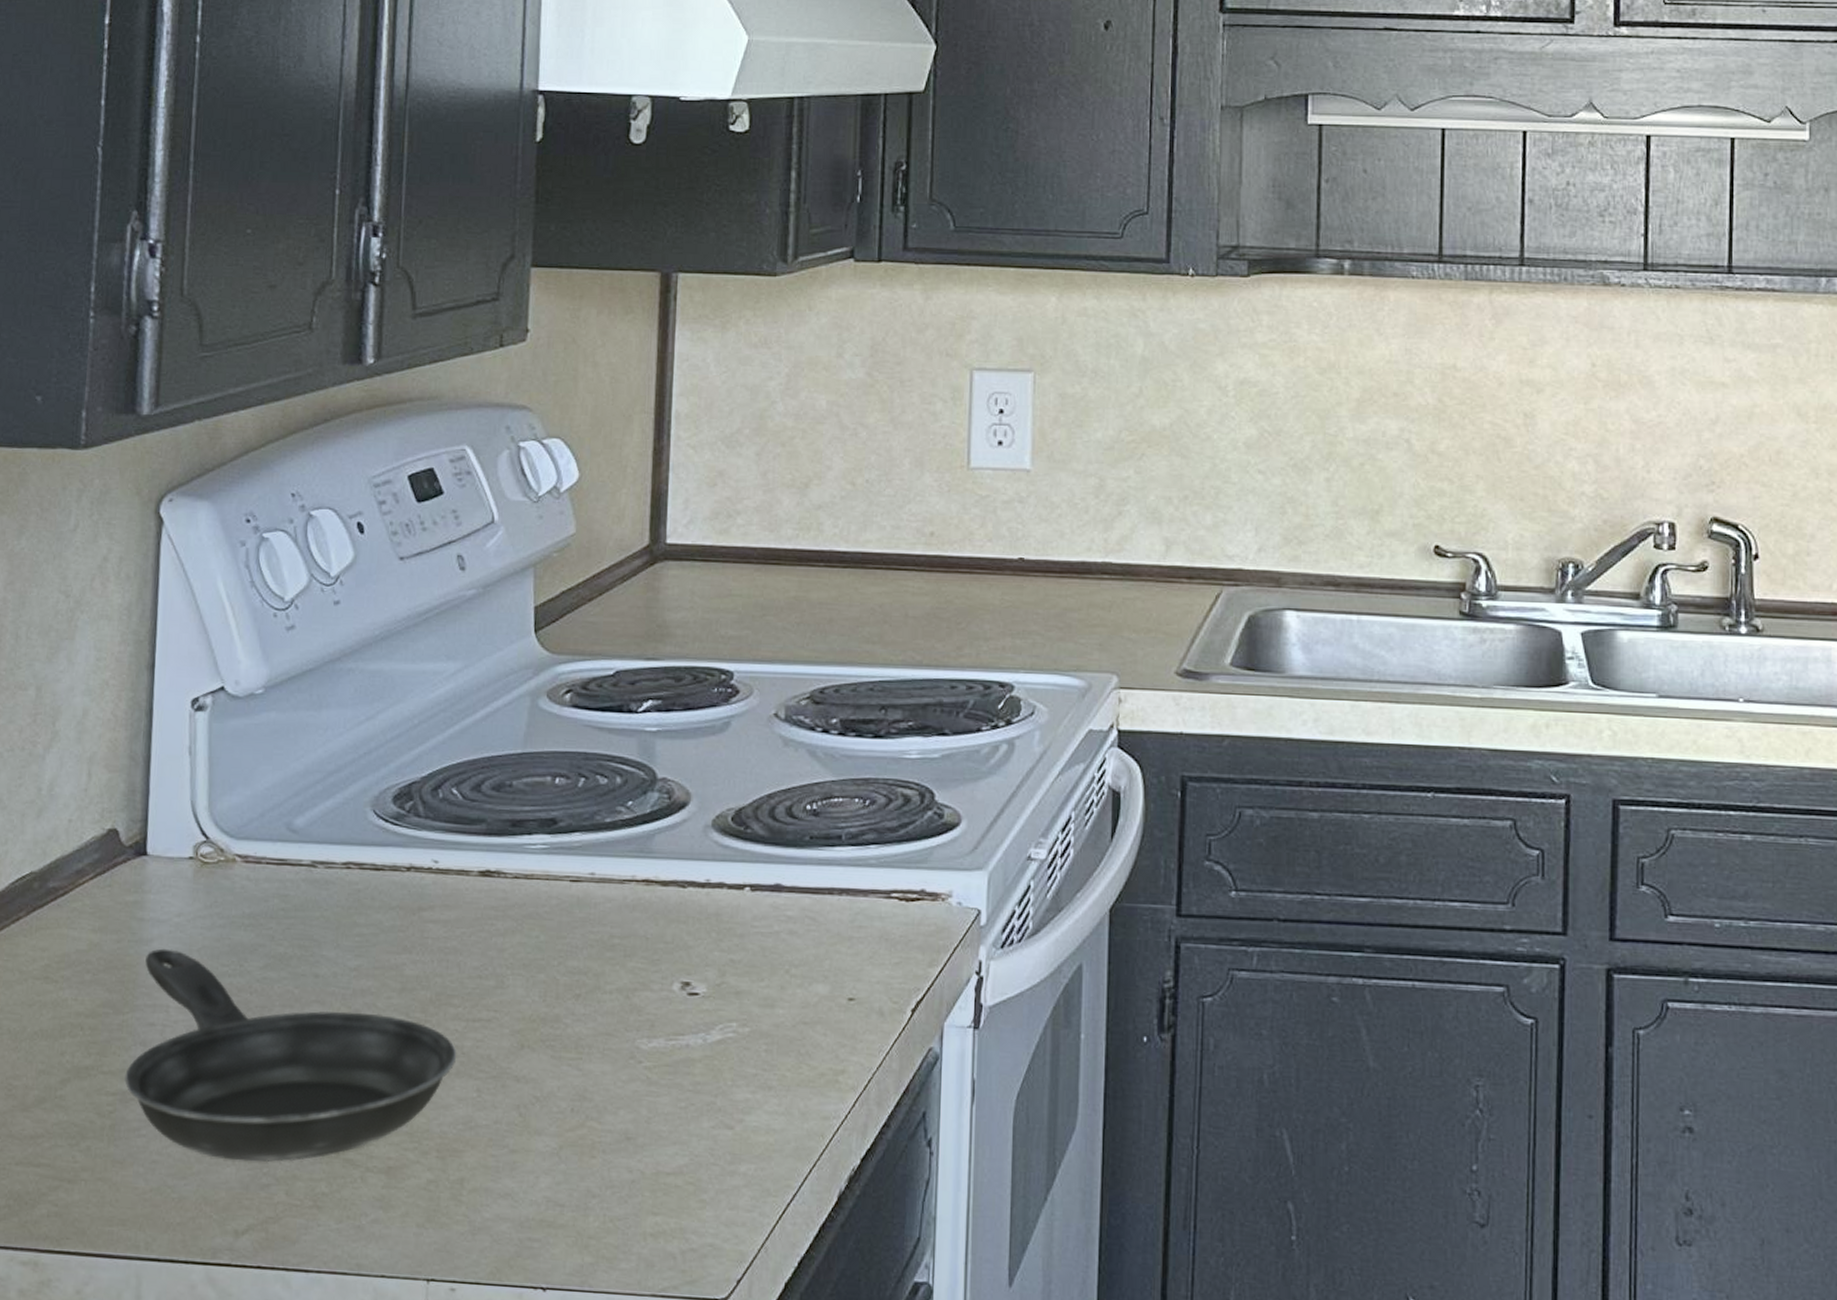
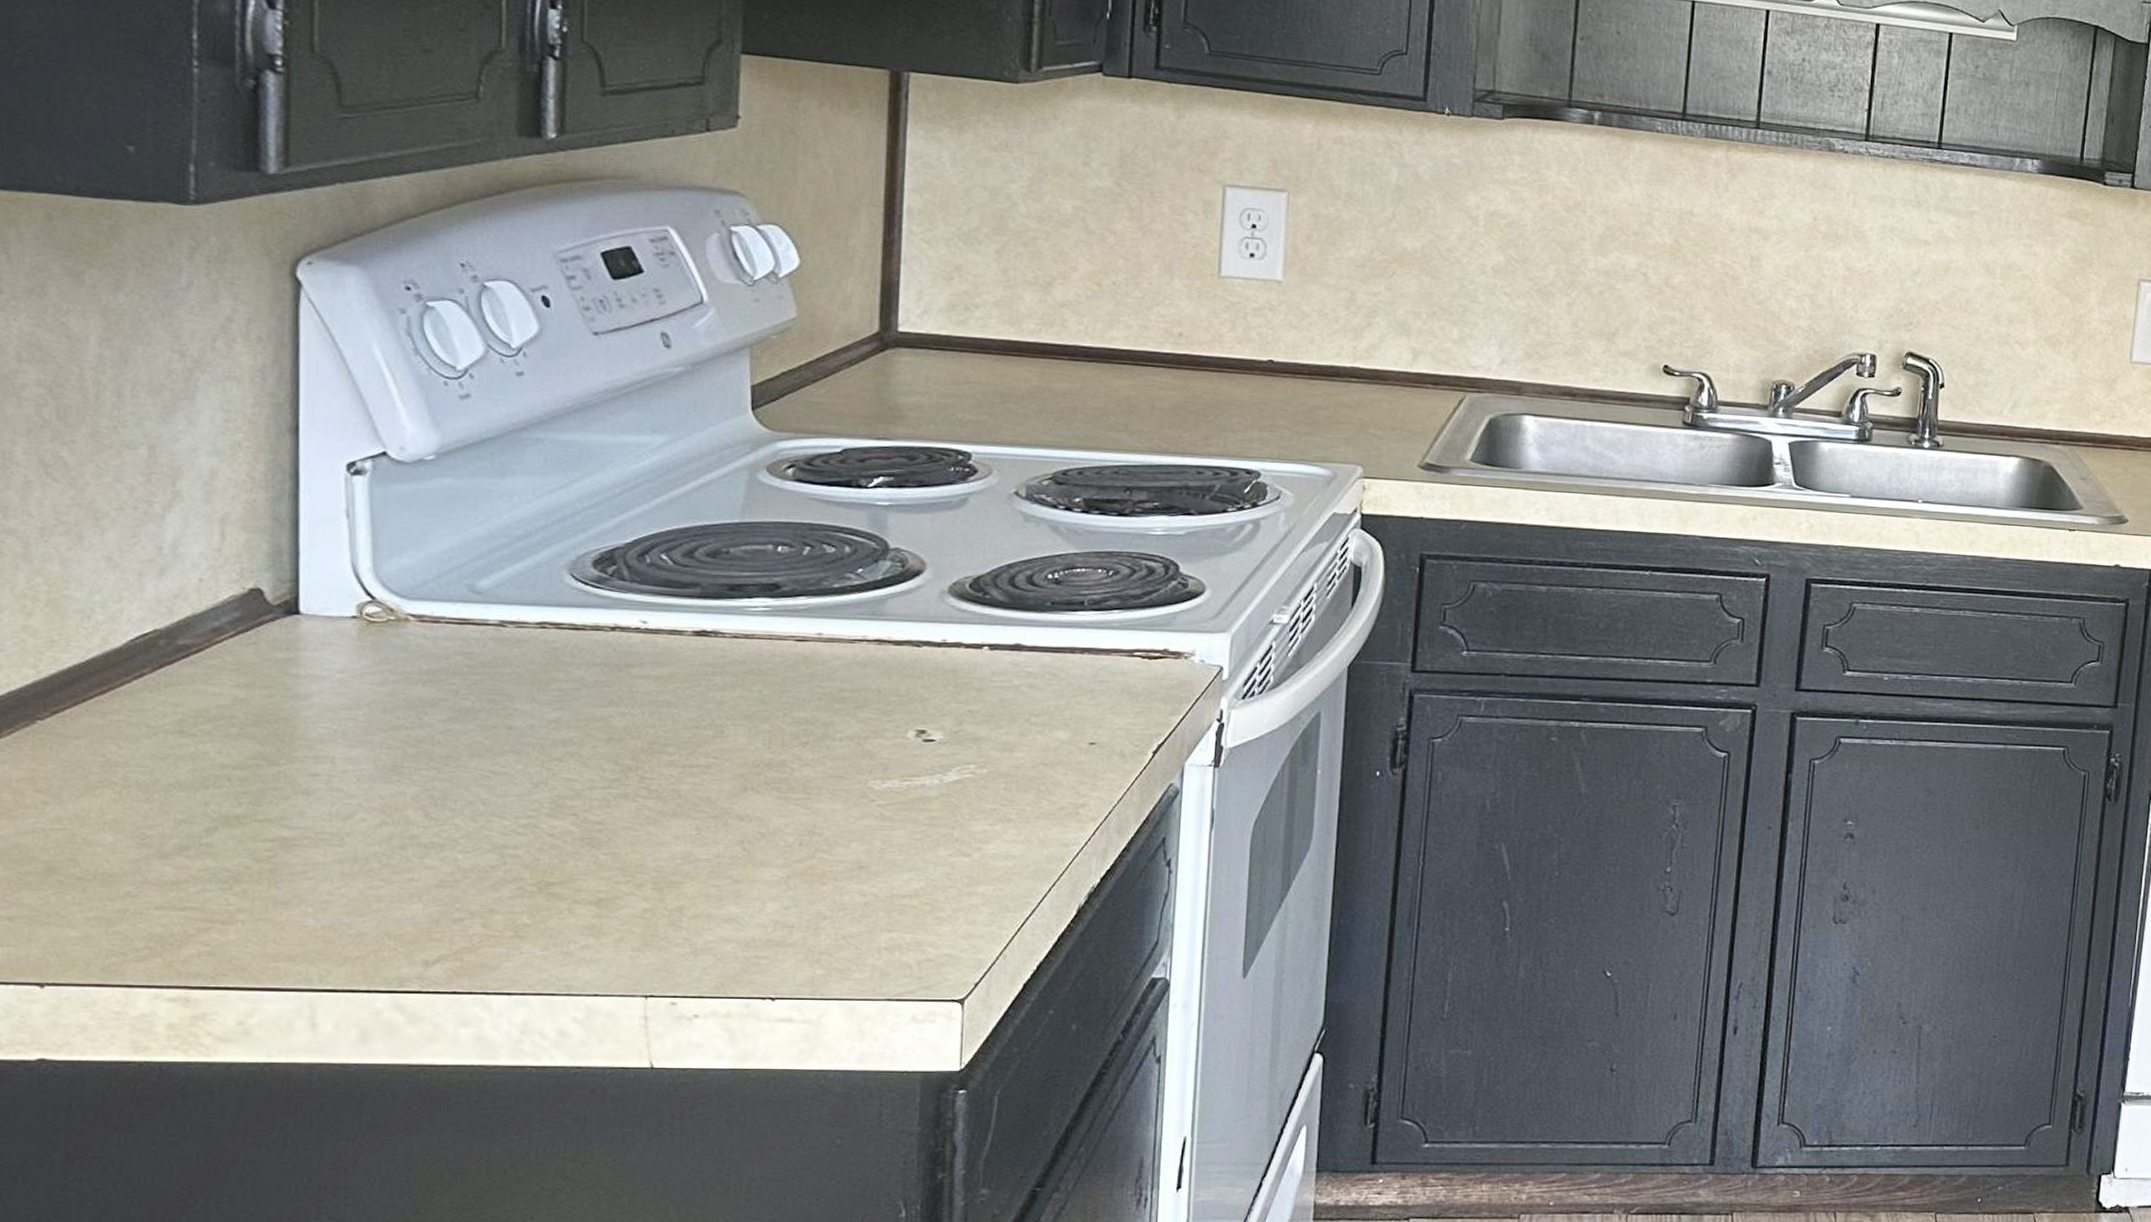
frying pan: present [125,948,457,1162] -> none [285,703,673,899]

